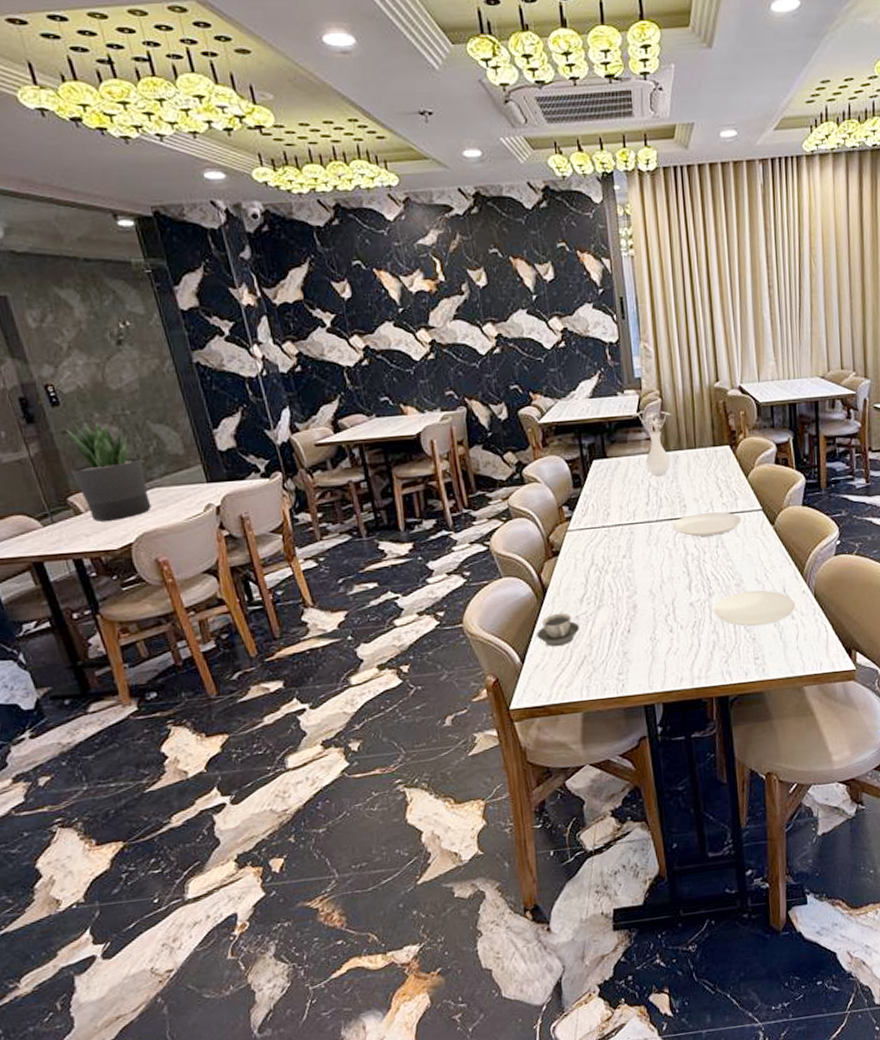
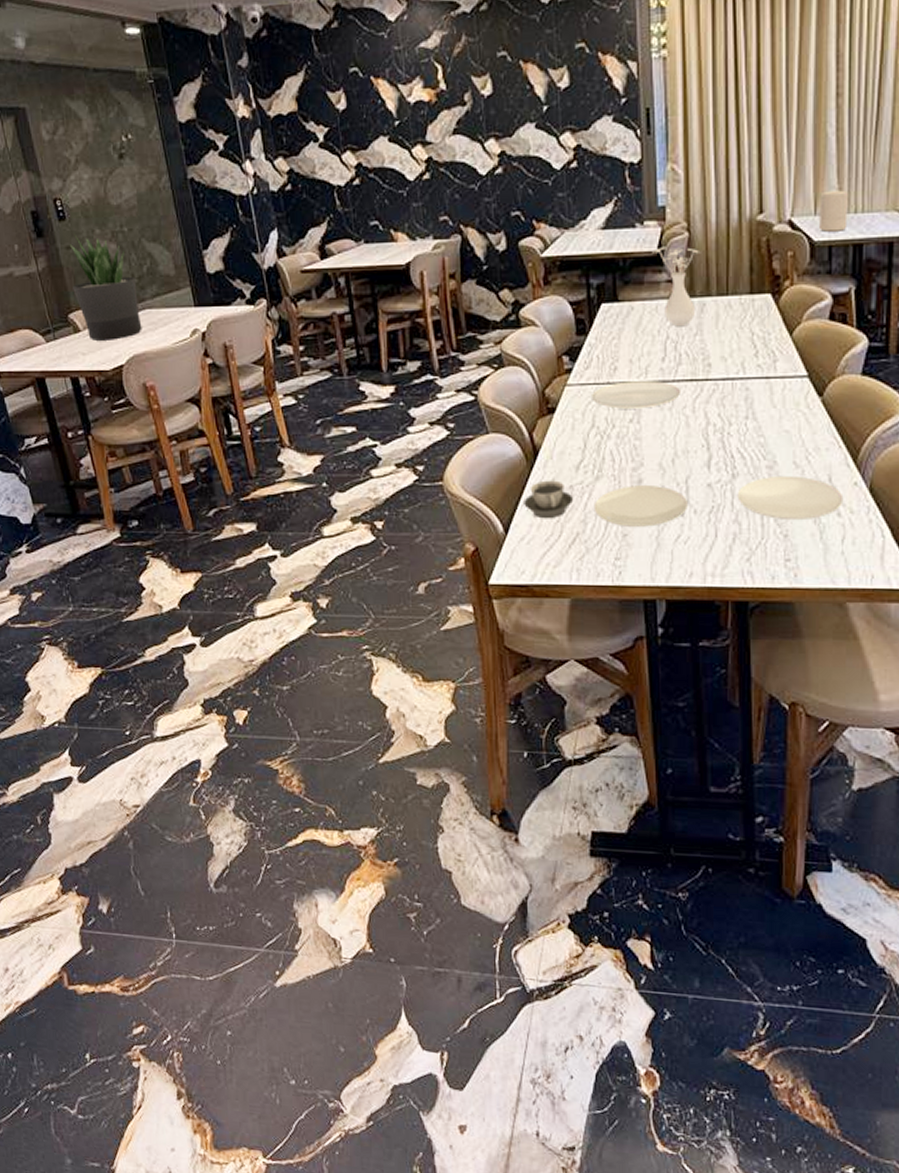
plate: none [590,522,664,548] -> present [592,381,682,409]
plate: none [597,608,676,647] -> present [593,485,689,528]
plate: present [672,511,742,537] -> none [692,374,781,404]
candle: none [761,361,784,395] -> present [820,190,848,232]

